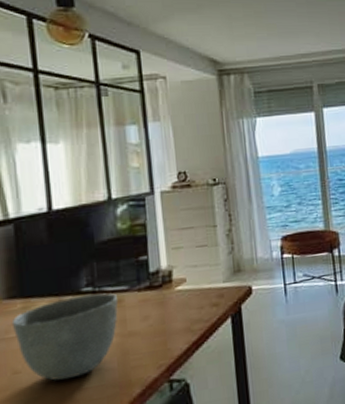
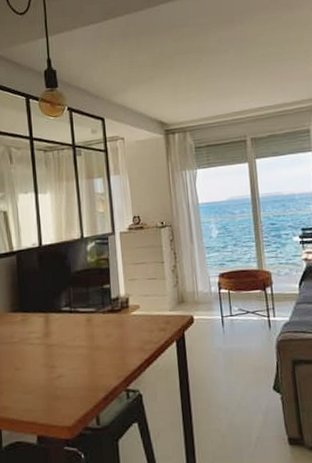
bowl: present [11,292,119,381] -> none [14,312,88,380]

